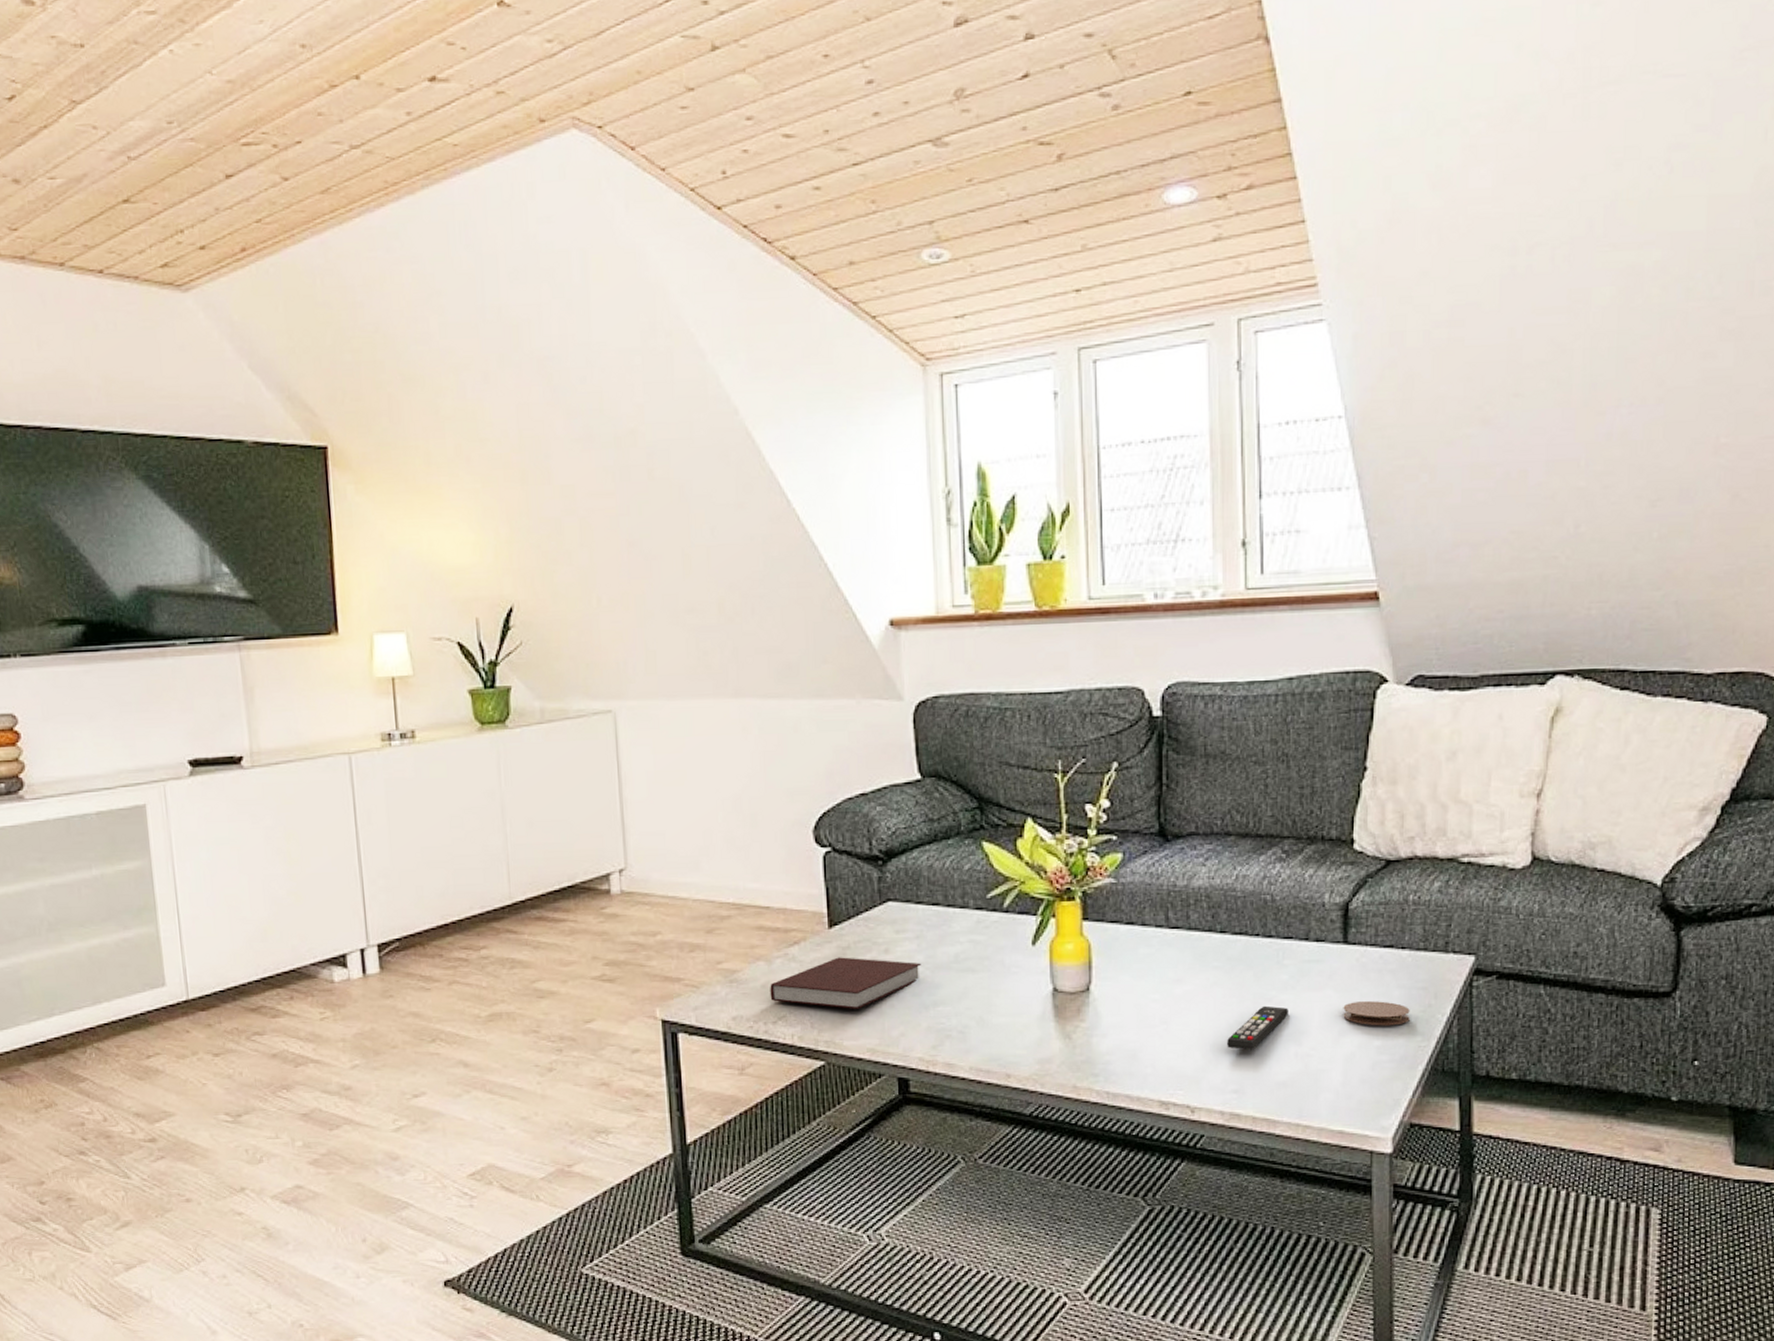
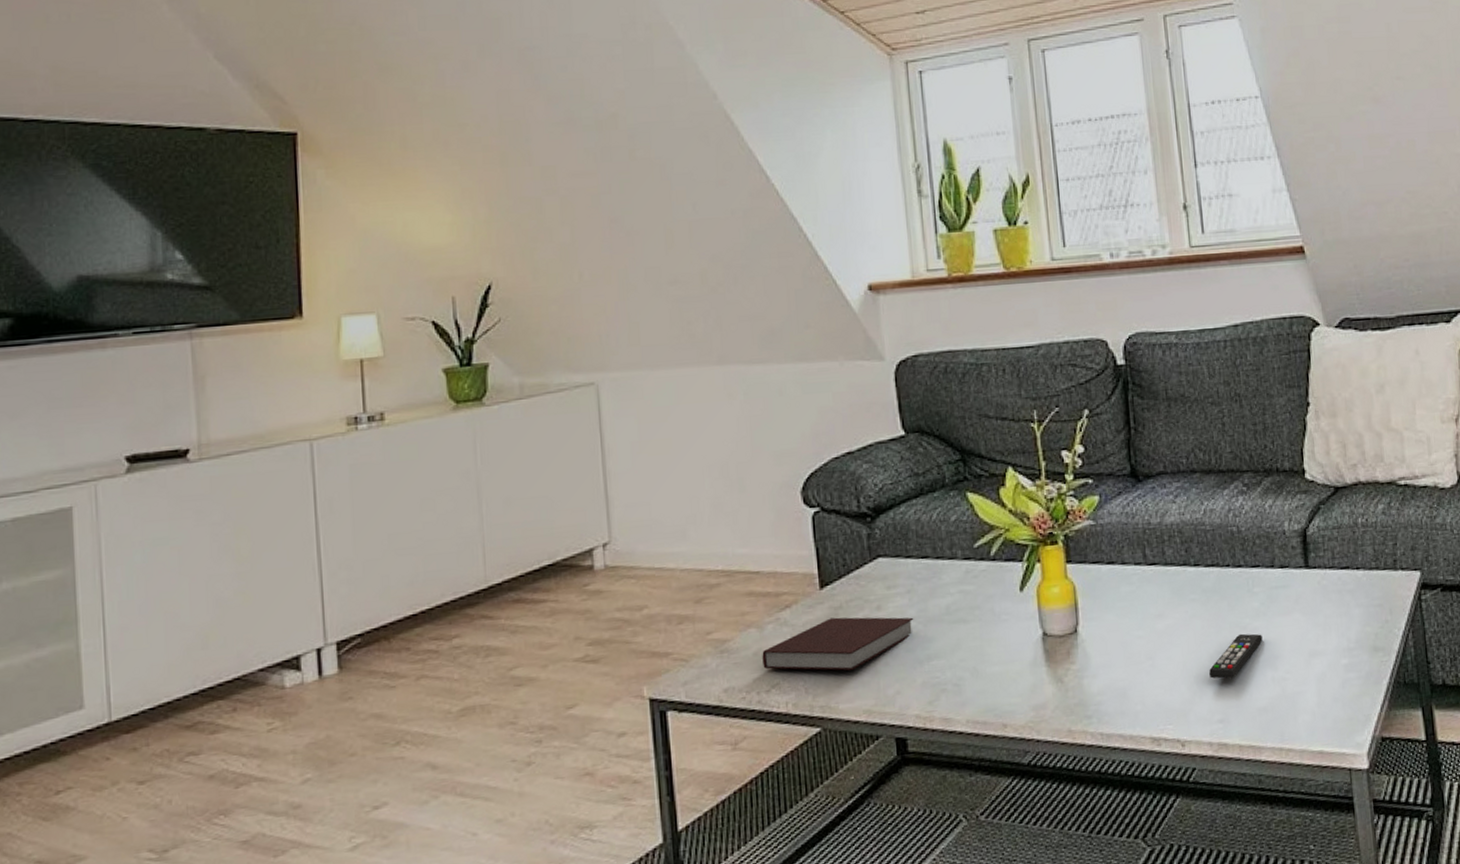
coaster: present [1343,1001,1410,1026] -> none [1311,620,1371,645]

